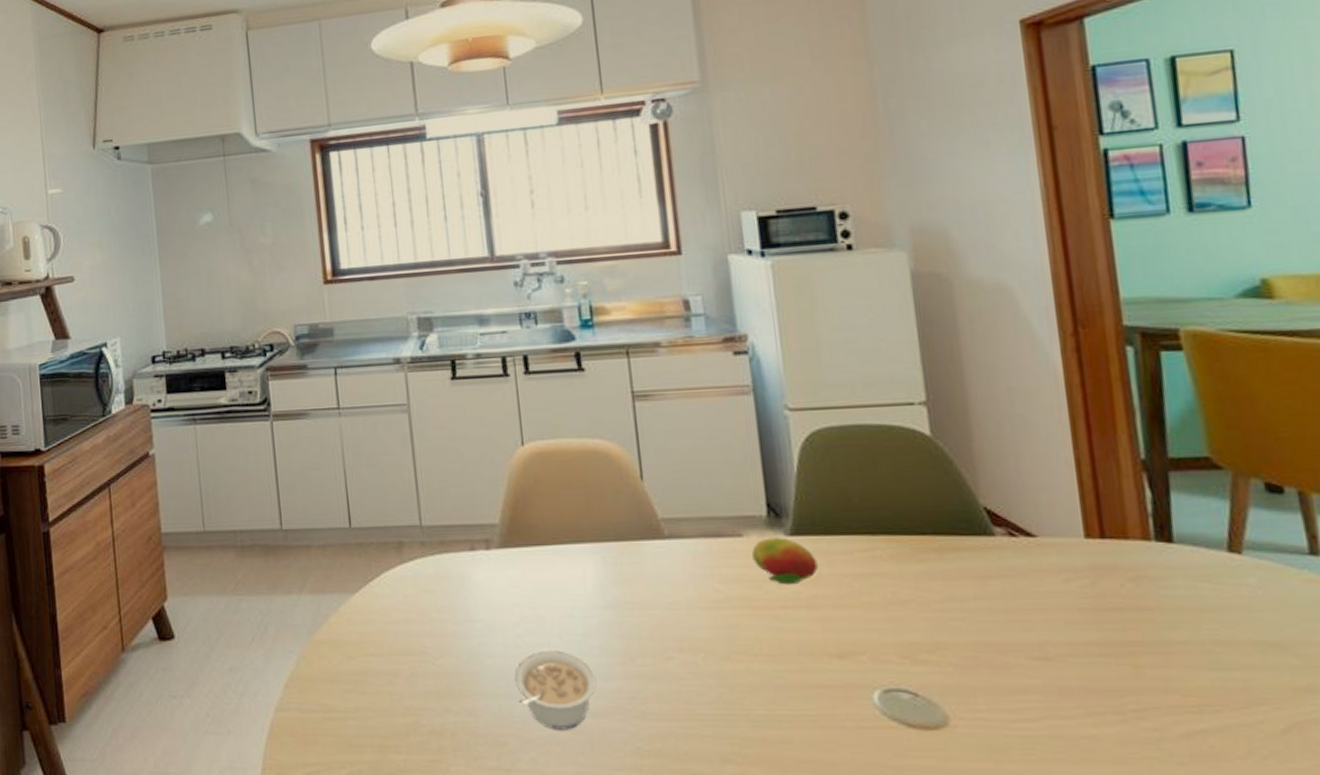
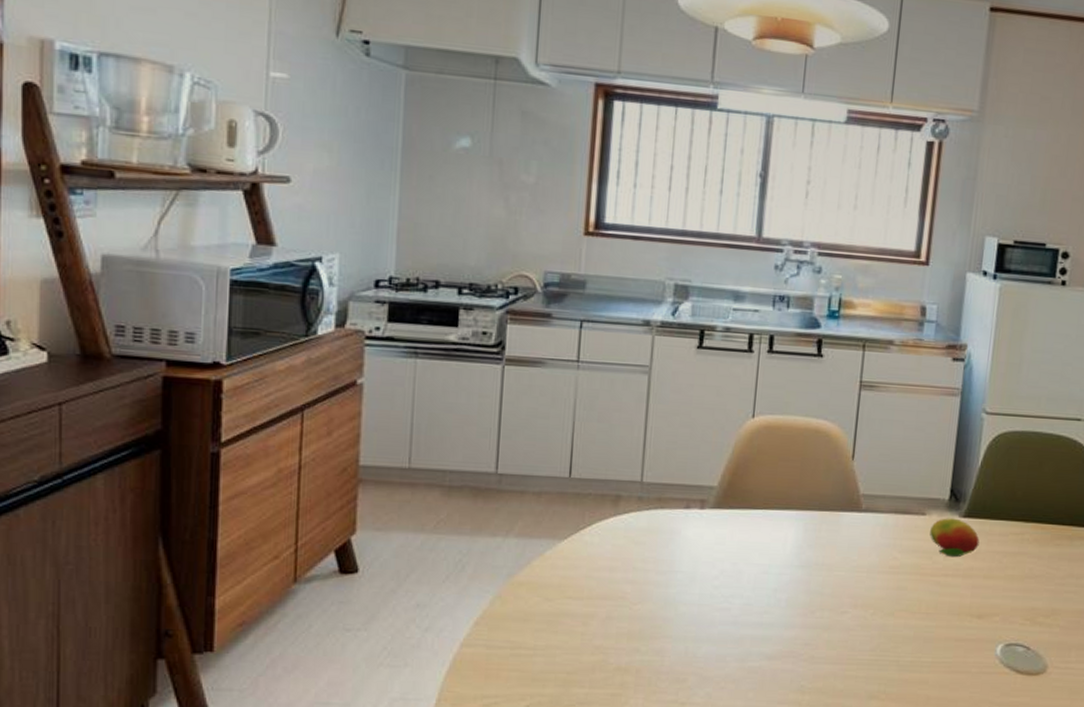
legume: present [514,650,597,730] -> none [704,601,778,670]

